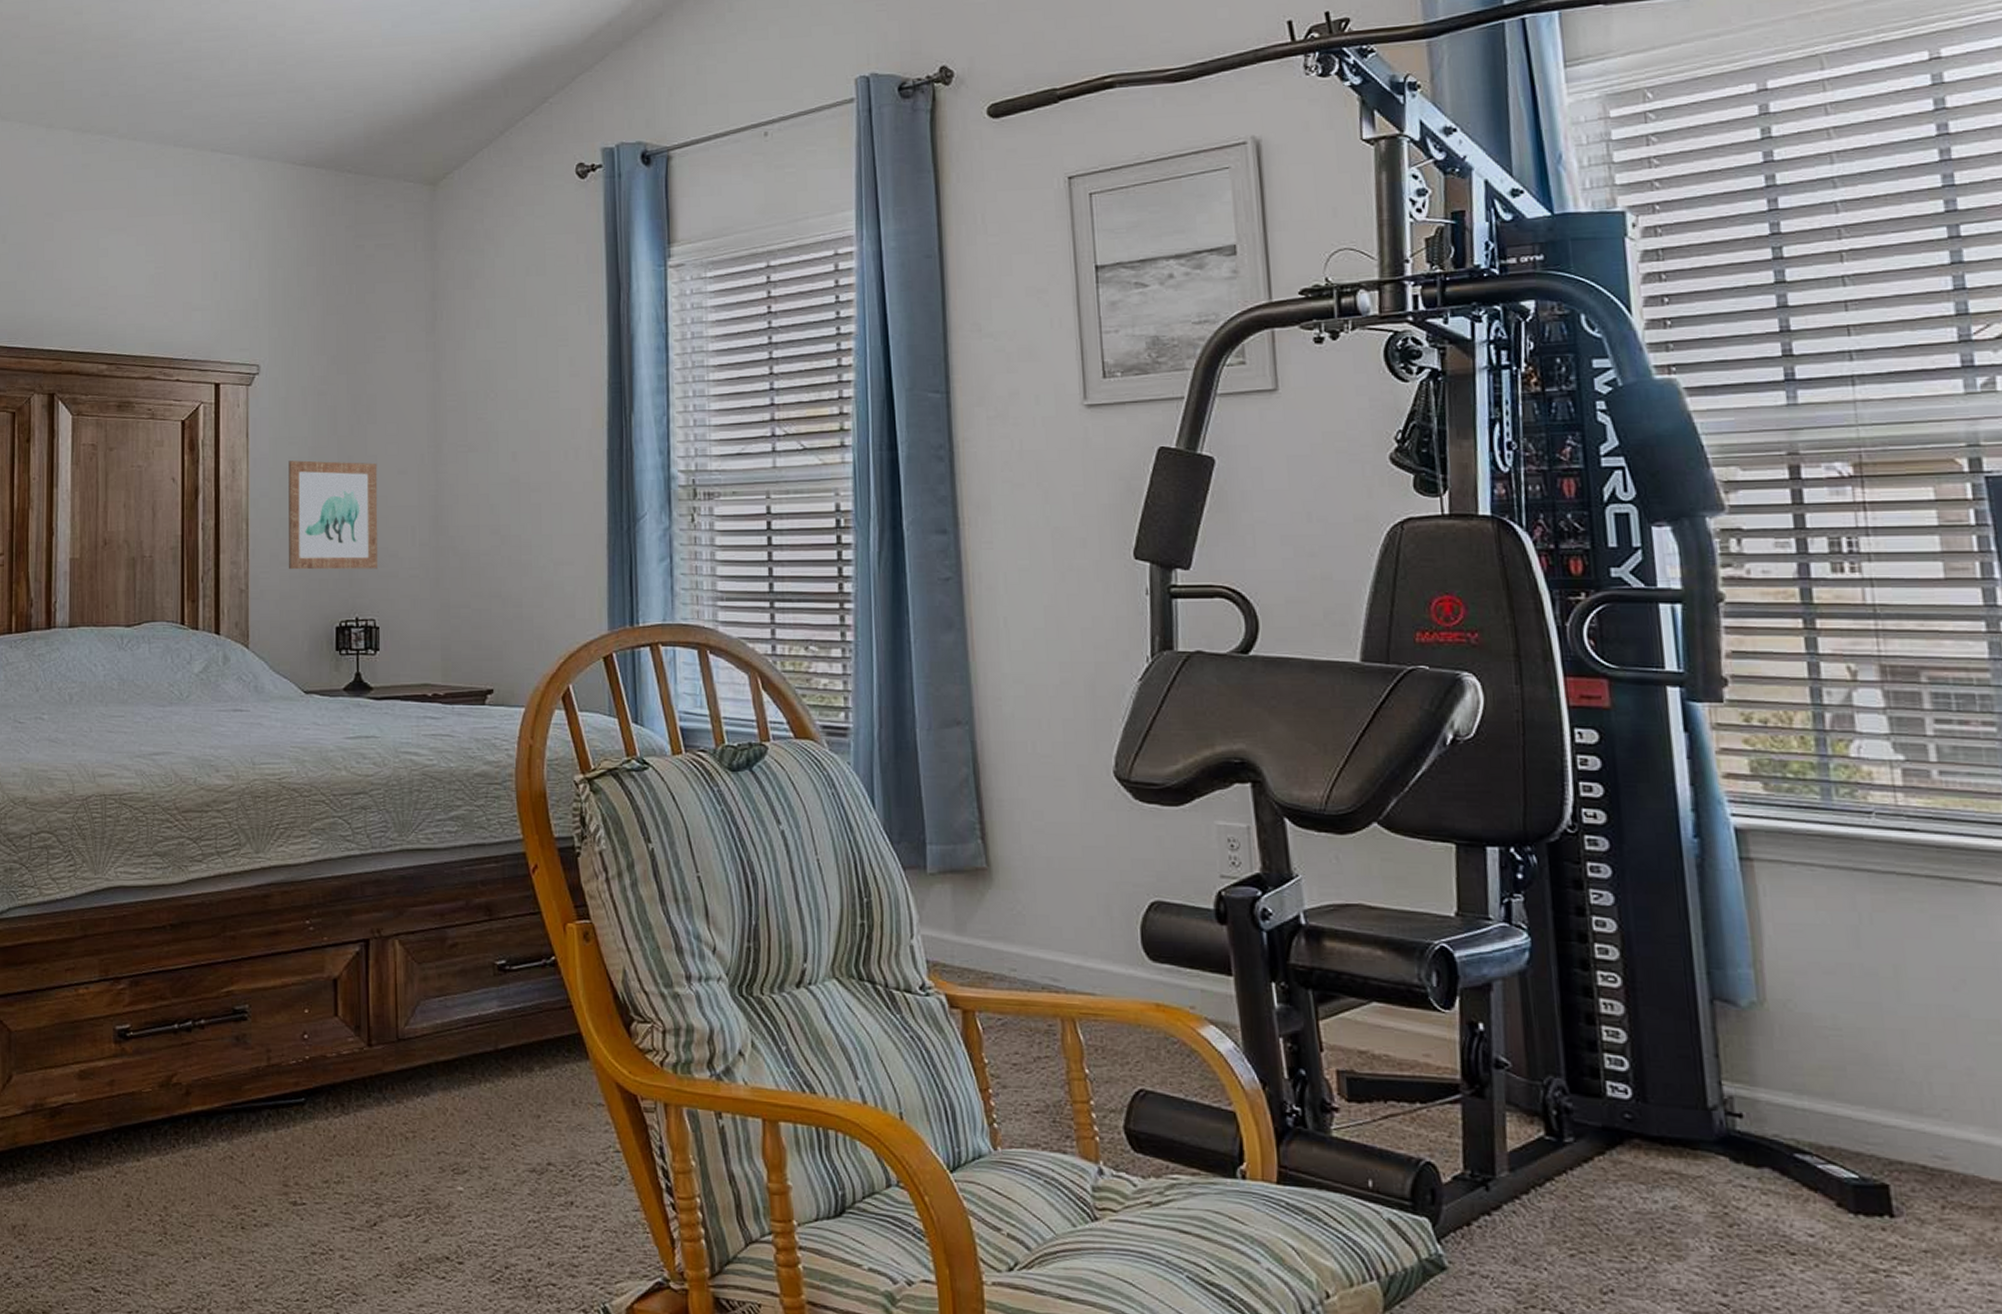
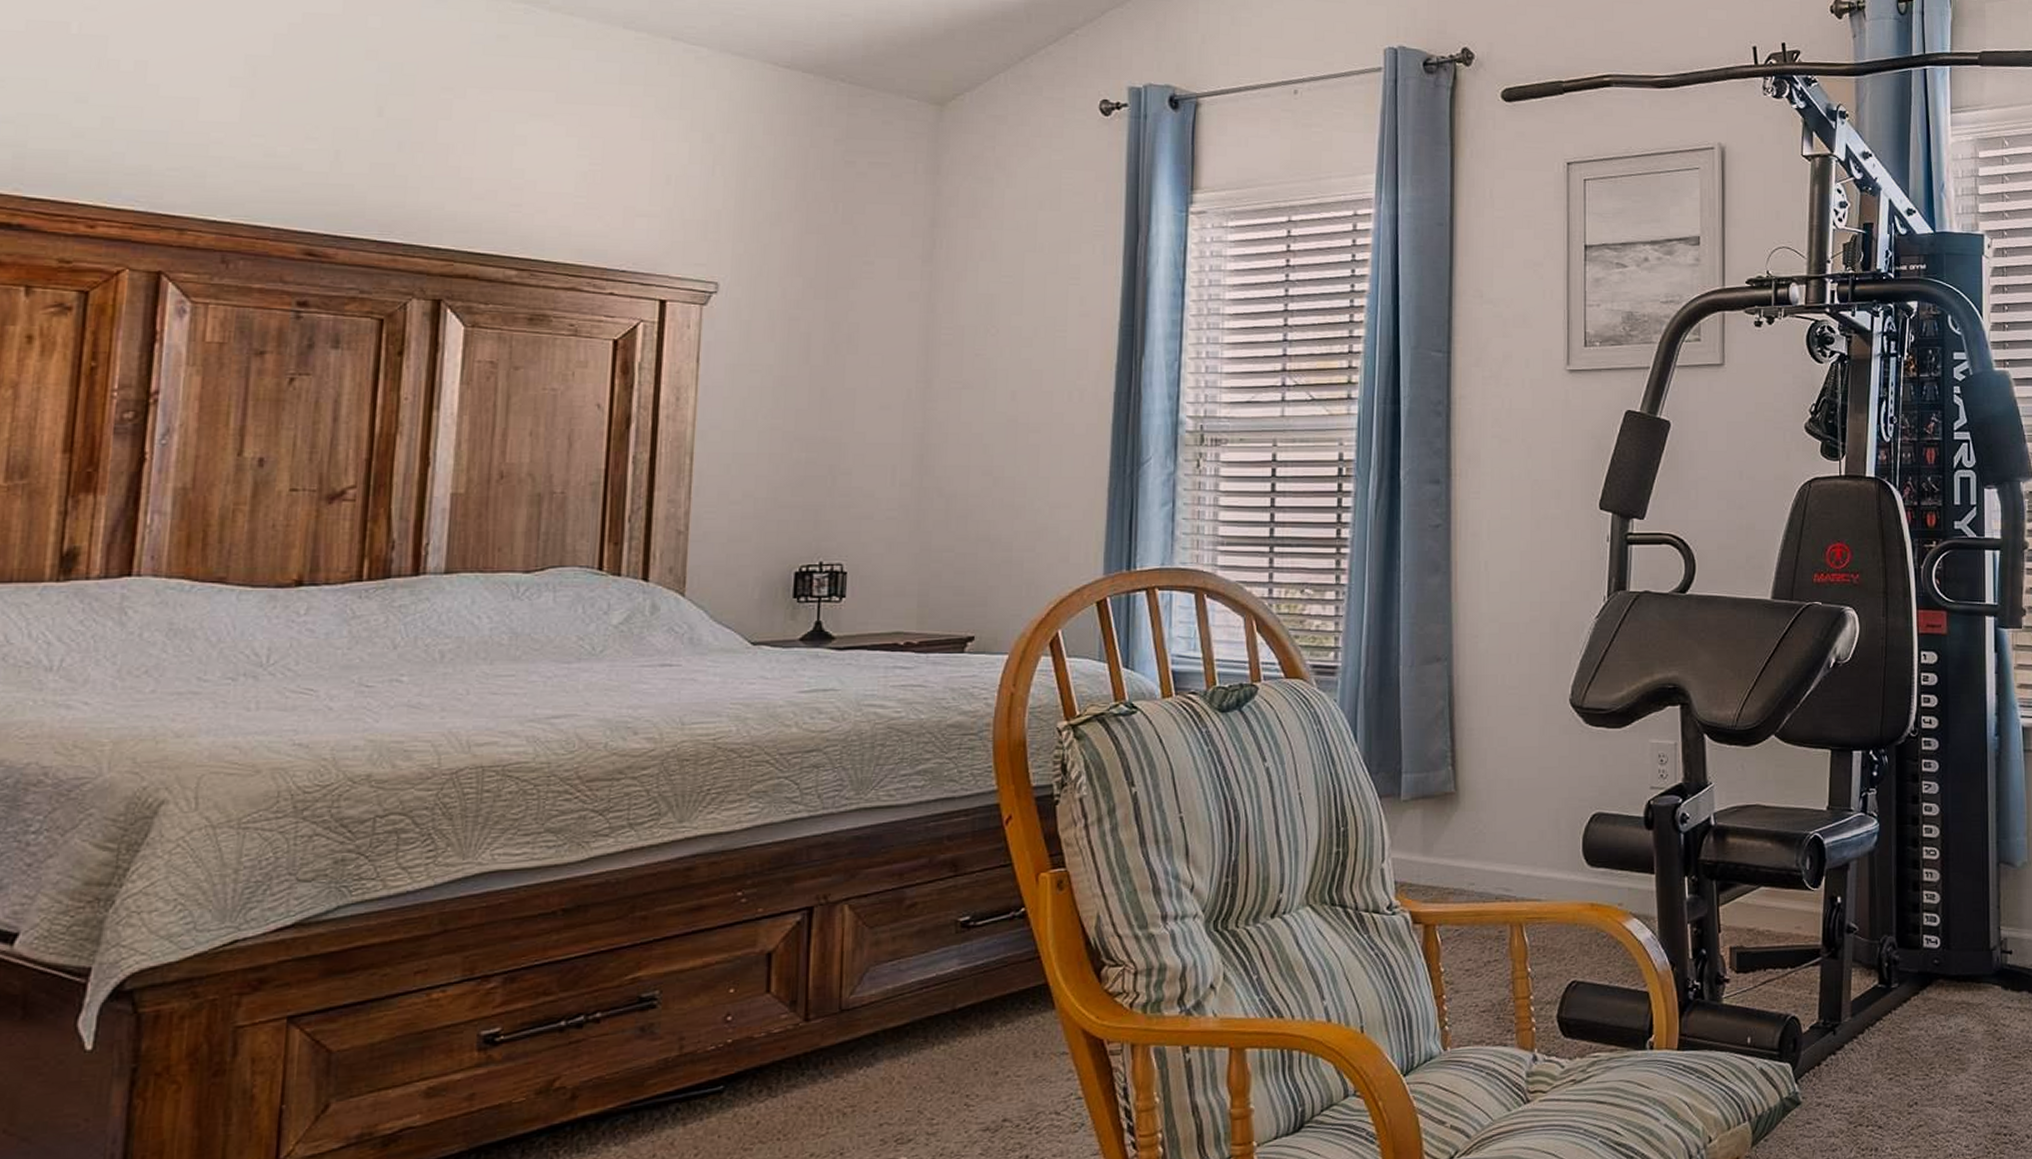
wall art: present [288,460,378,570] -> none [741,390,856,510]

